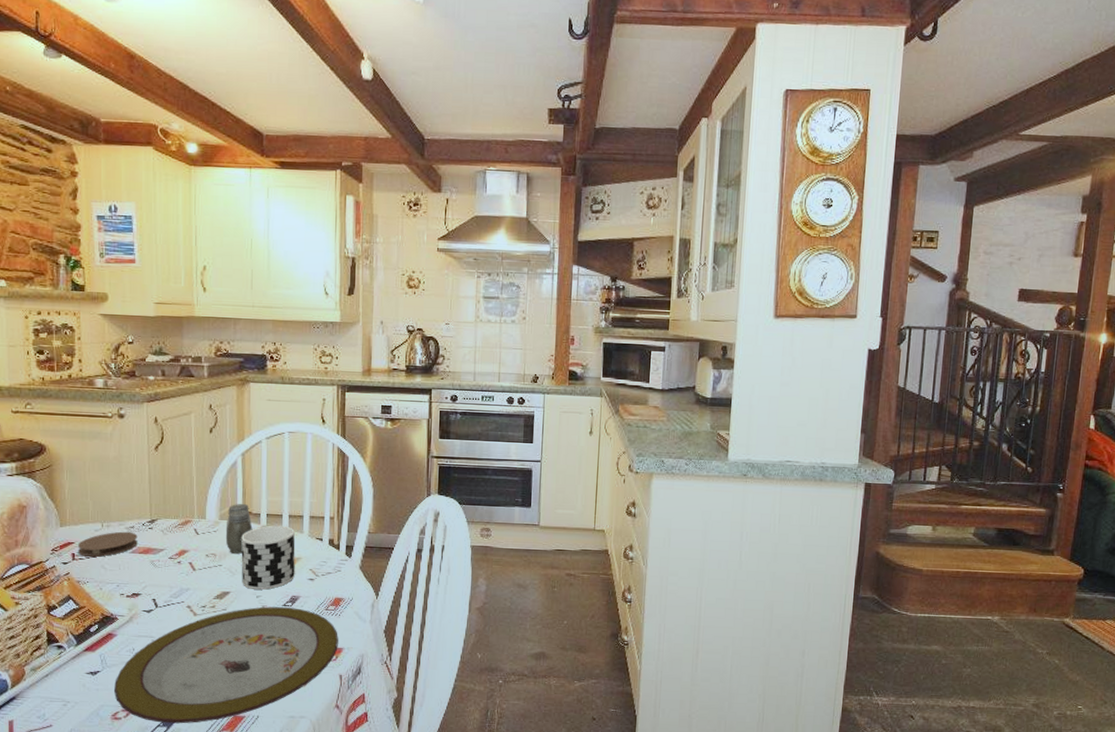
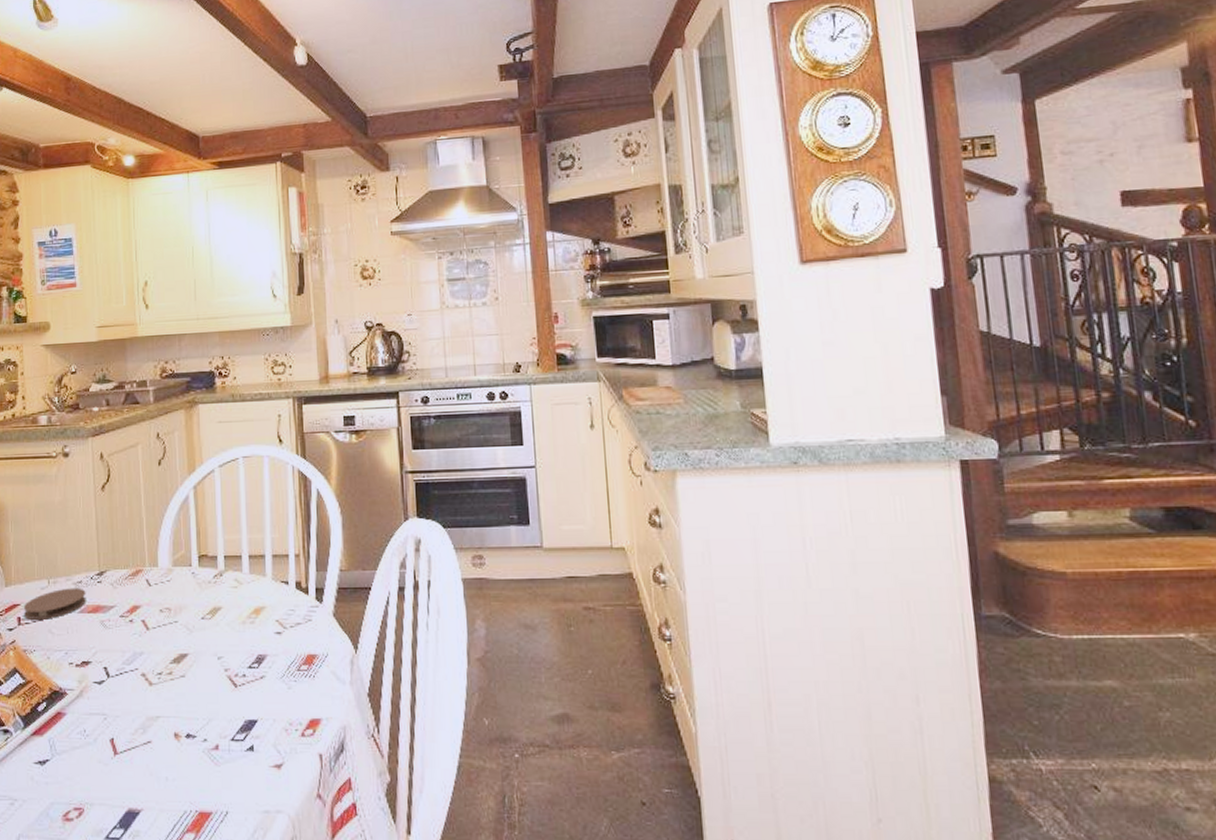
plate: present [114,606,338,724] -> none [65,670,315,825]
salt and pepper shaker: present [225,503,253,554] -> none [180,545,210,606]
cup: present [241,525,295,590] -> none [198,568,260,649]

